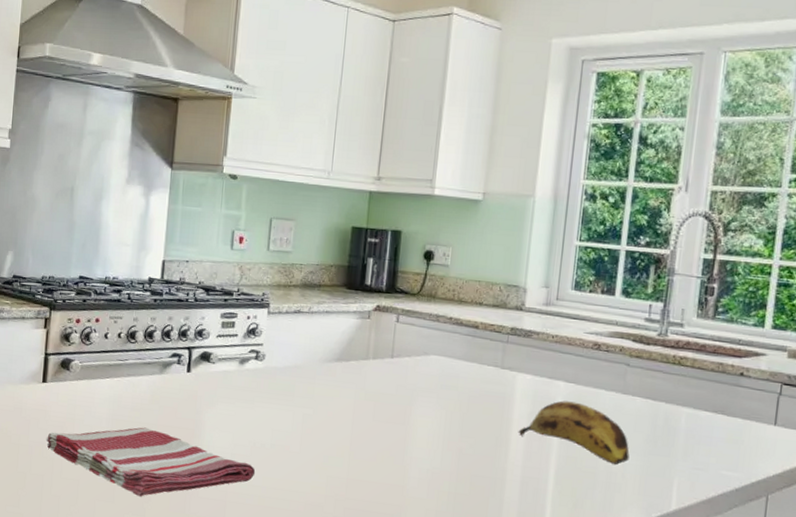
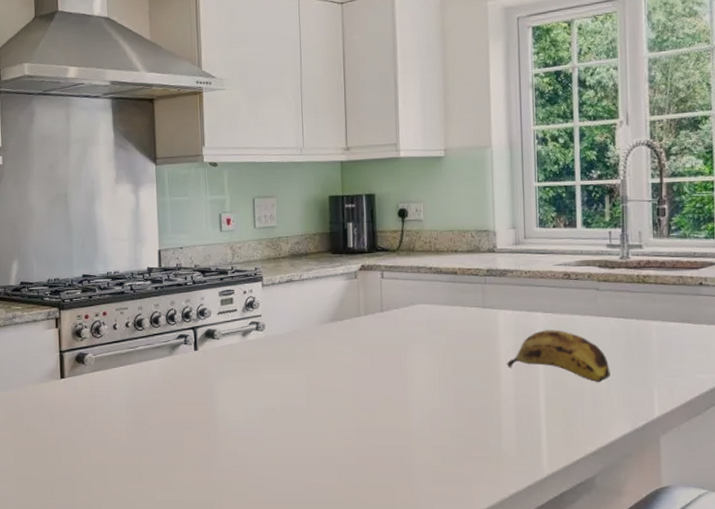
dish towel: present [46,427,256,497] -> none [70,407,270,473]

